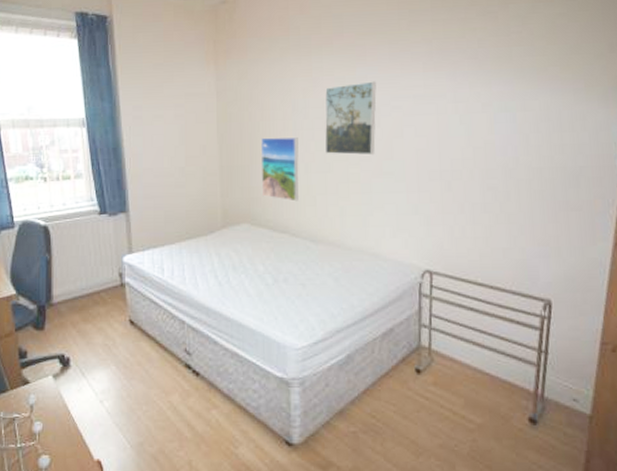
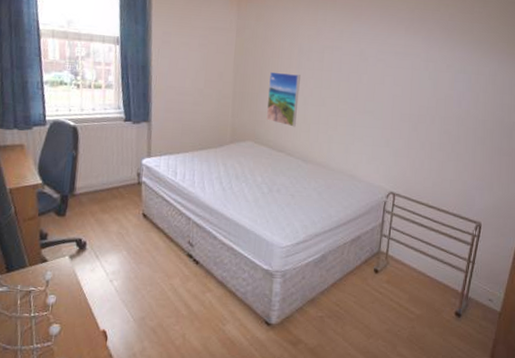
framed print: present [324,81,376,156] -> none [321,36,367,96]

